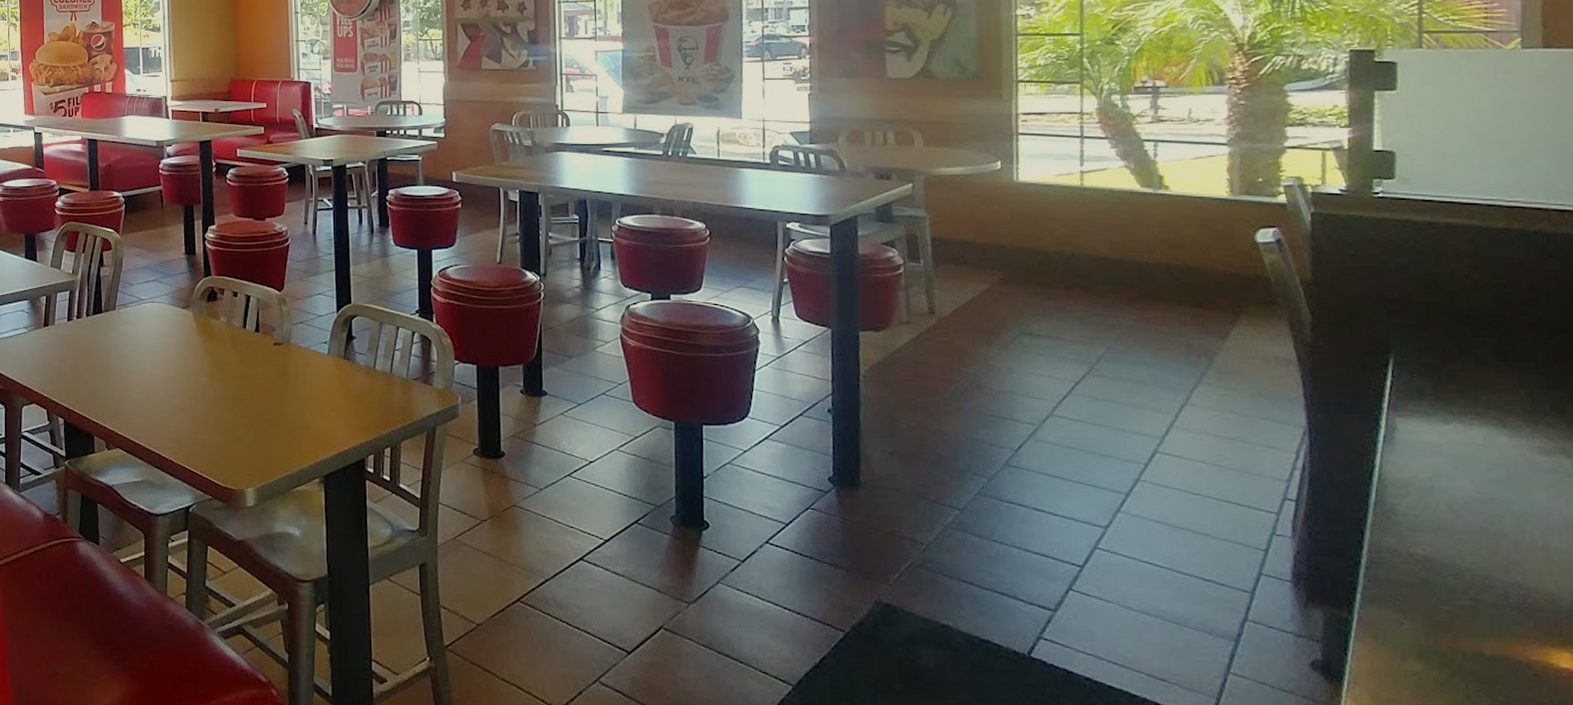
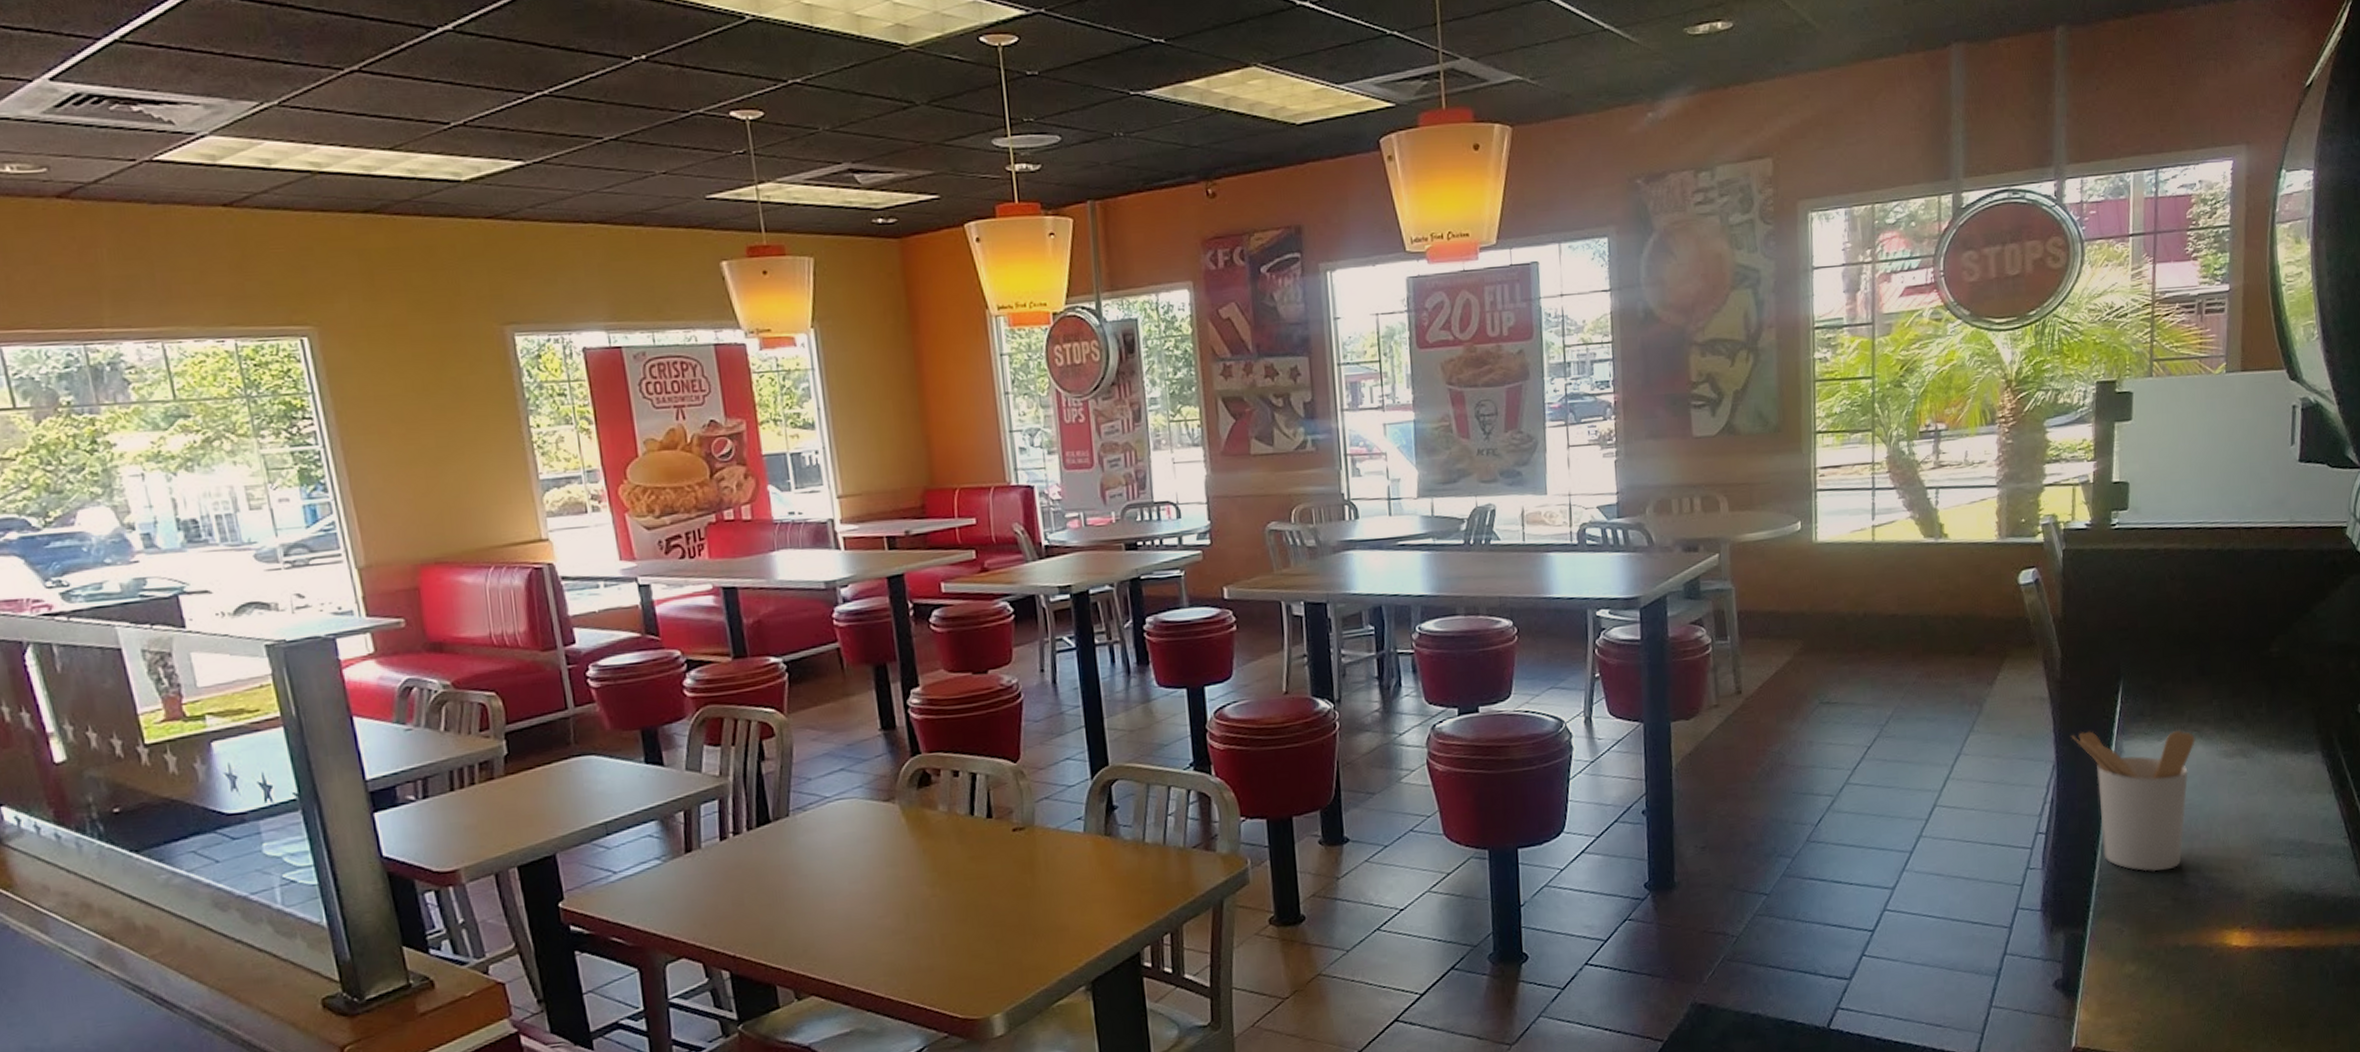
utensil holder: none [1326,401,1498,566] -> present [2071,731,2196,872]

